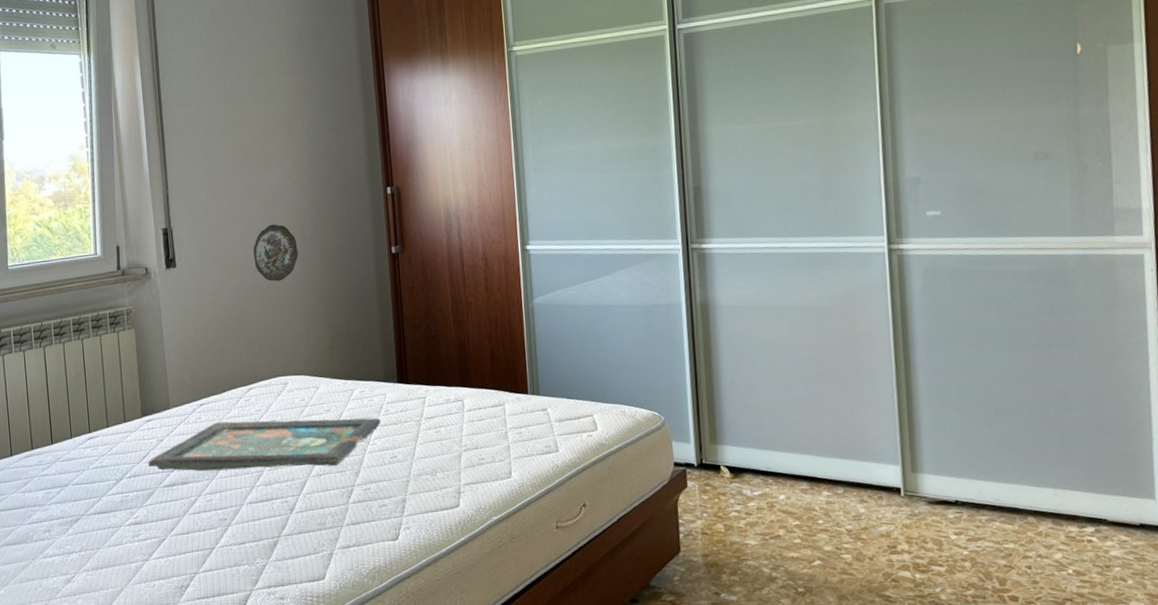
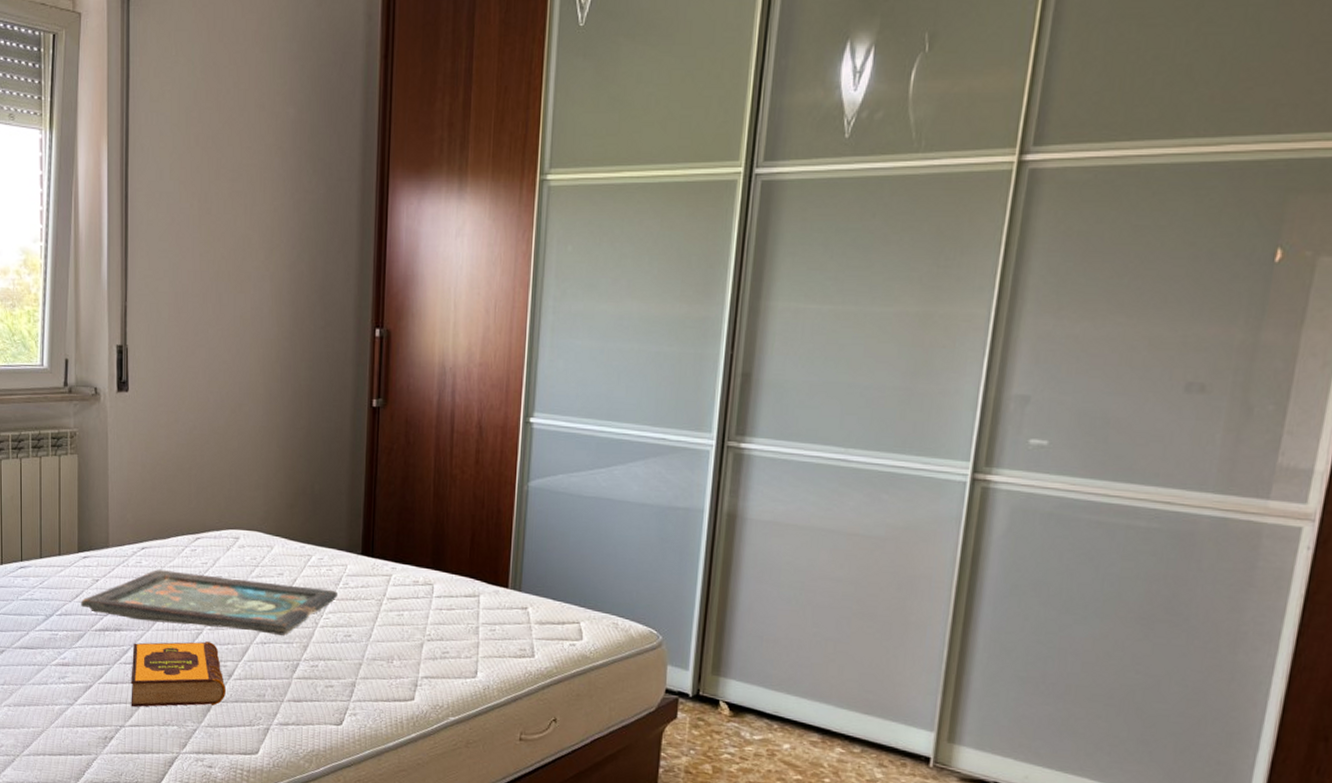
hardback book: none [200,481,290,554] -> present [131,641,226,707]
decorative plate: present [253,224,298,282] -> none [215,355,266,422]

